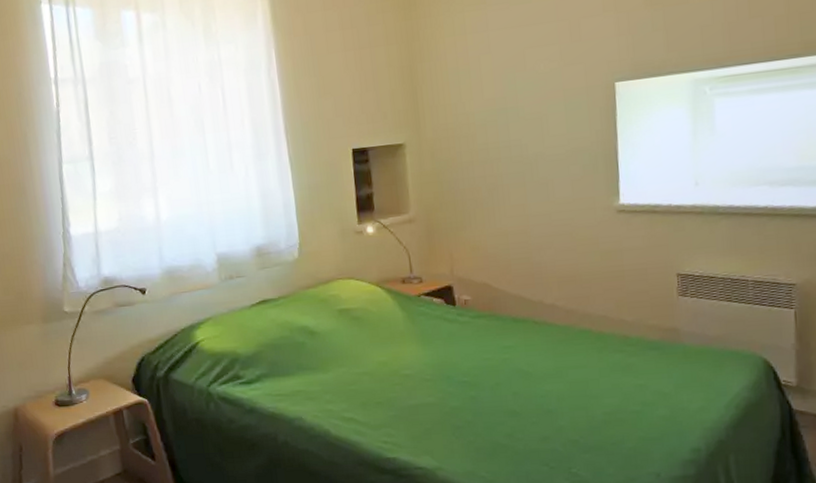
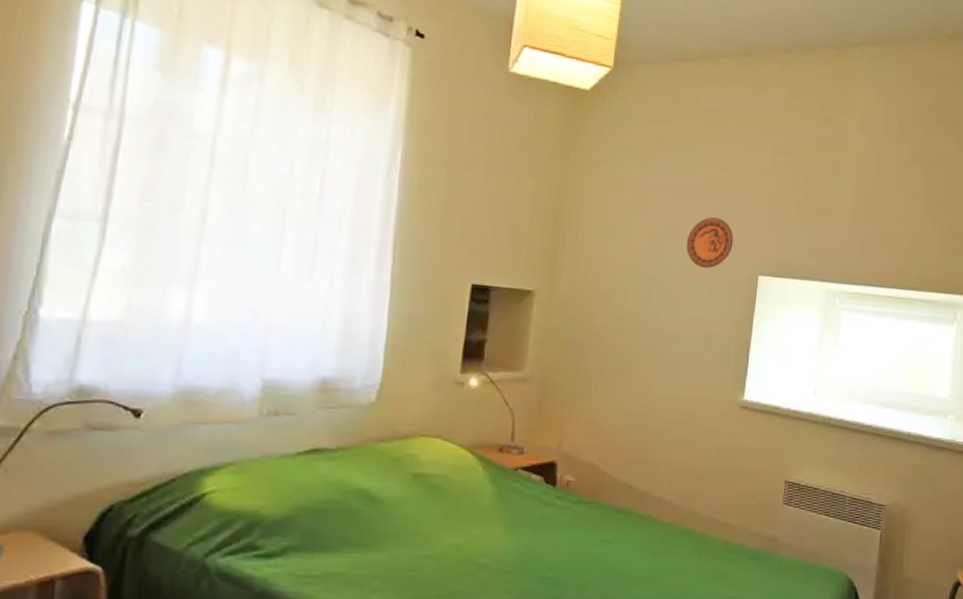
decorative plate: none [535,36,584,89] -> present [686,217,734,269]

